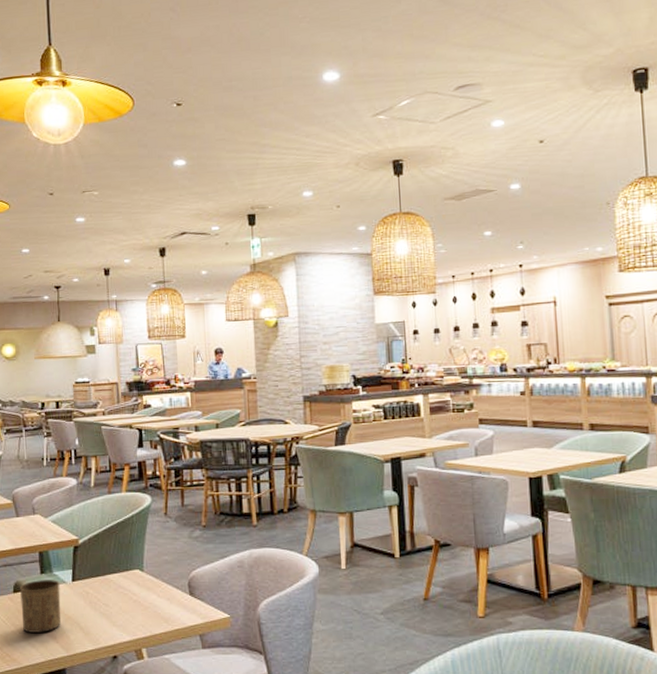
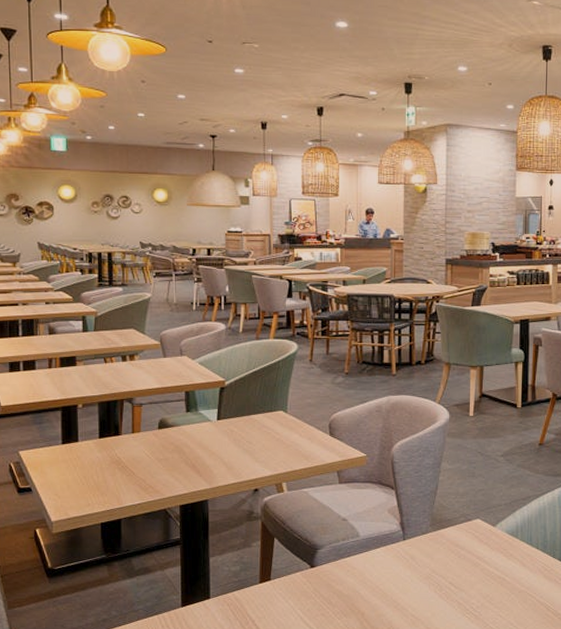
cup: present [19,580,61,633] -> none [164,418,205,467]

